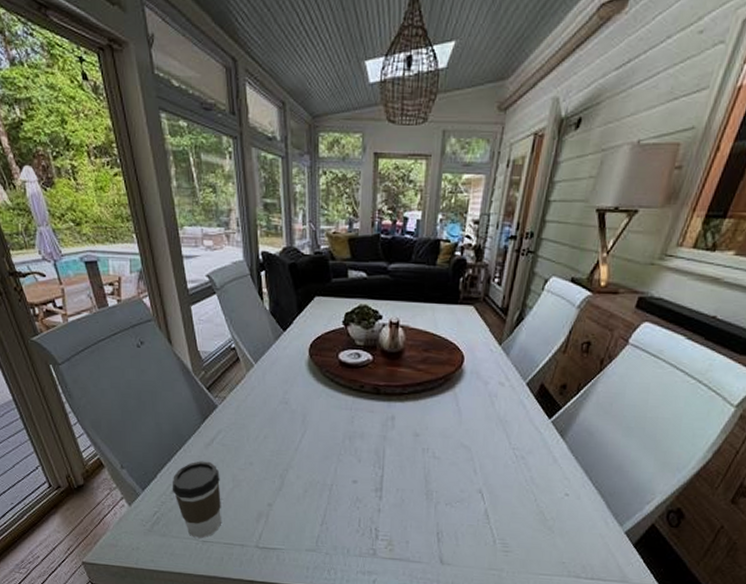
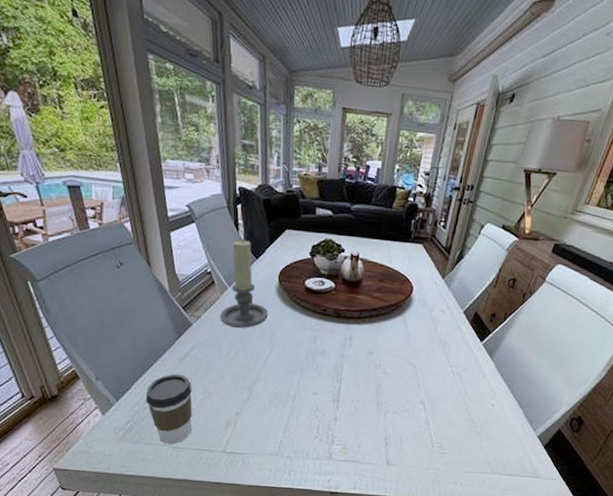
candle holder: none [246,310,299,409] -> present [220,239,268,328]

